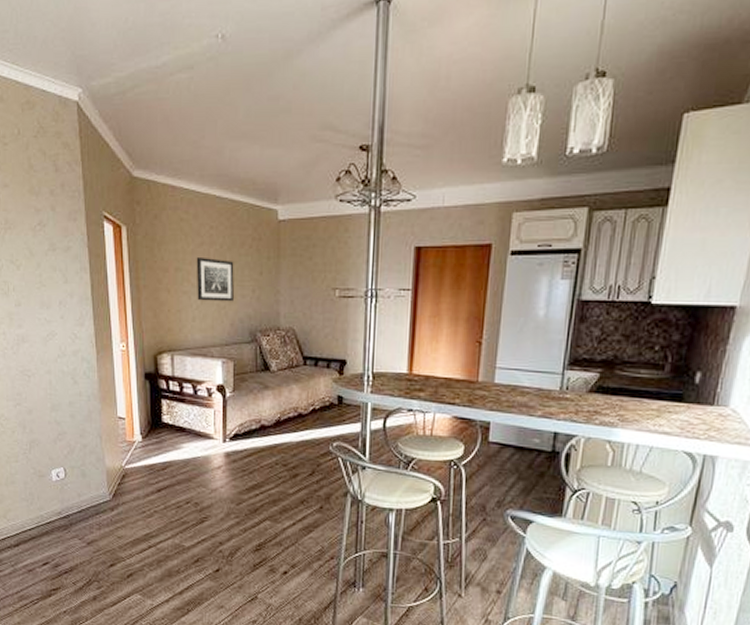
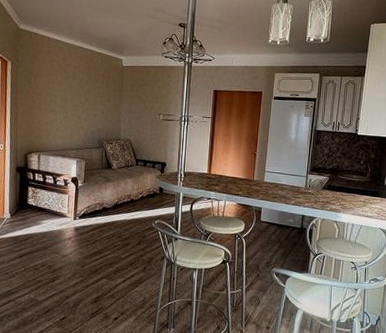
wall art: present [196,256,234,302] -> none [61,86,90,119]

